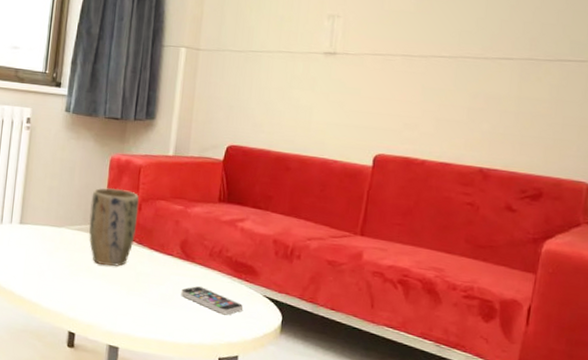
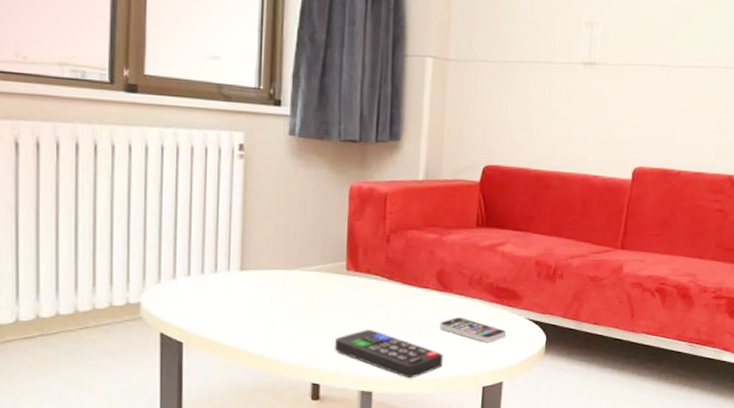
plant pot: present [89,187,139,267] -> none [328,220,387,307]
remote control: none [90,288,183,340] -> present [335,330,443,379]

